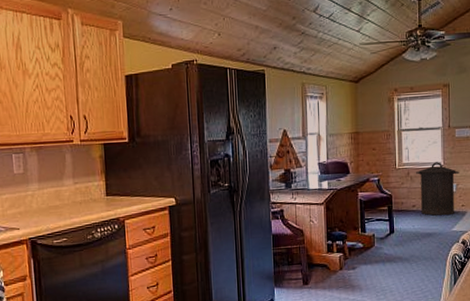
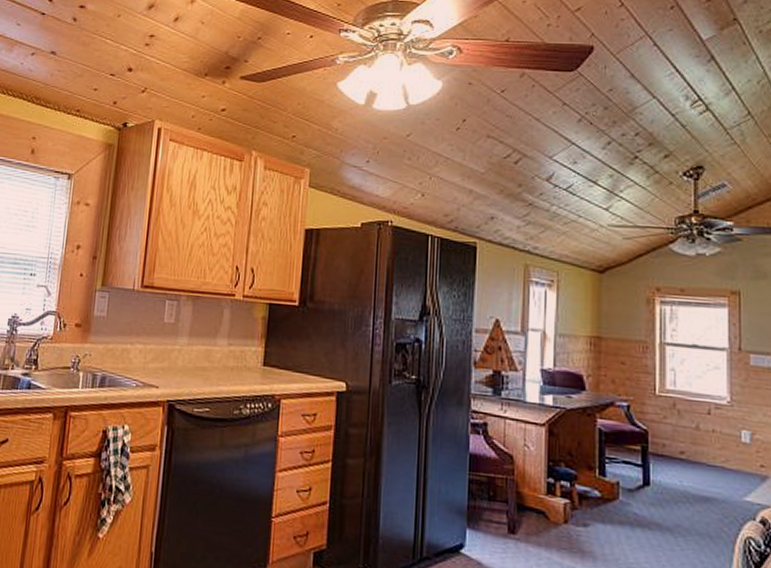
trash can: present [415,162,459,216] -> none [685,395,756,477]

